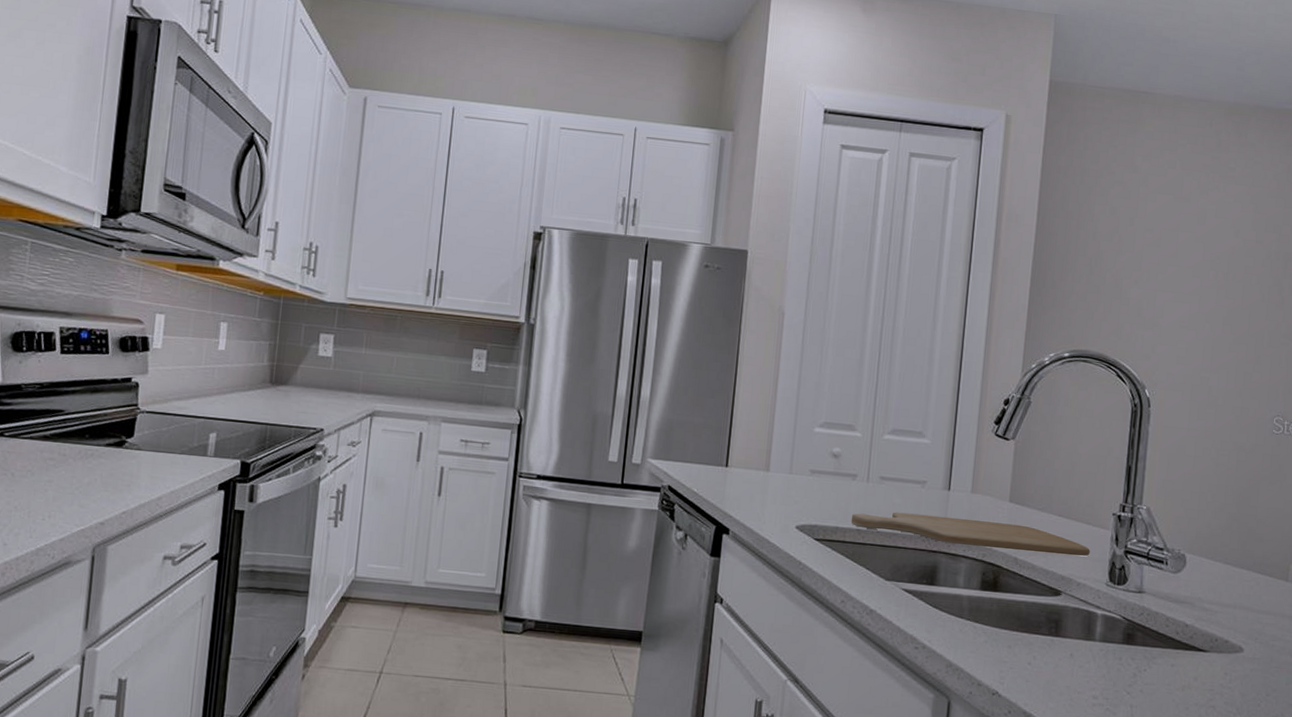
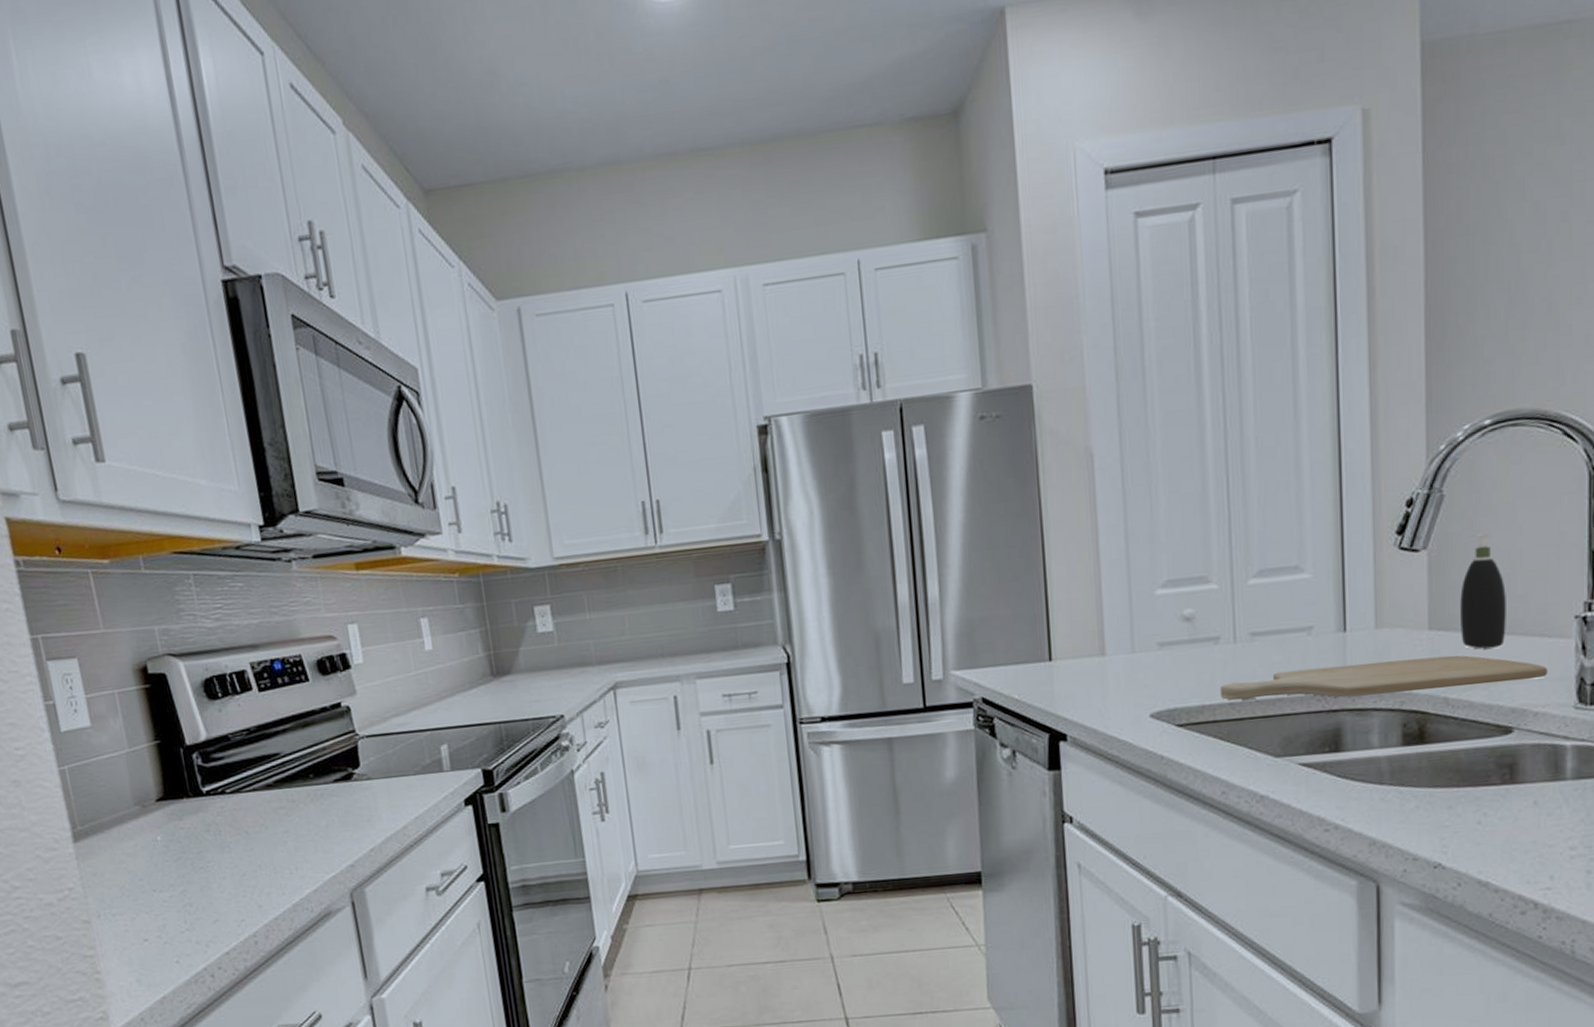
soap dispenser: none [1031,436,1067,526] -> present [1460,534,1506,649]

